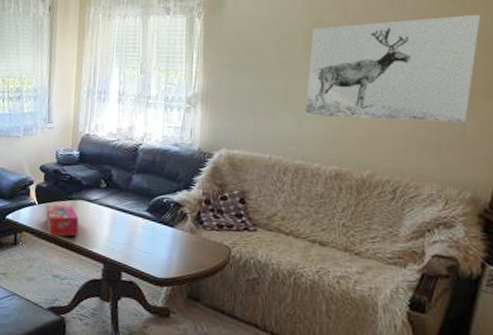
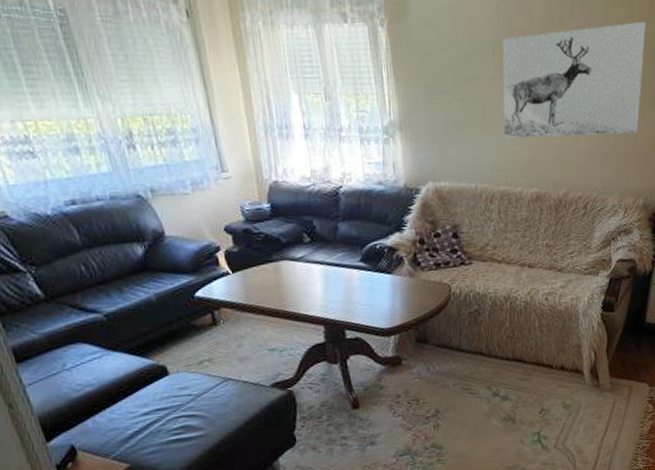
tissue box: present [46,205,79,237] -> none [243,268,289,307]

